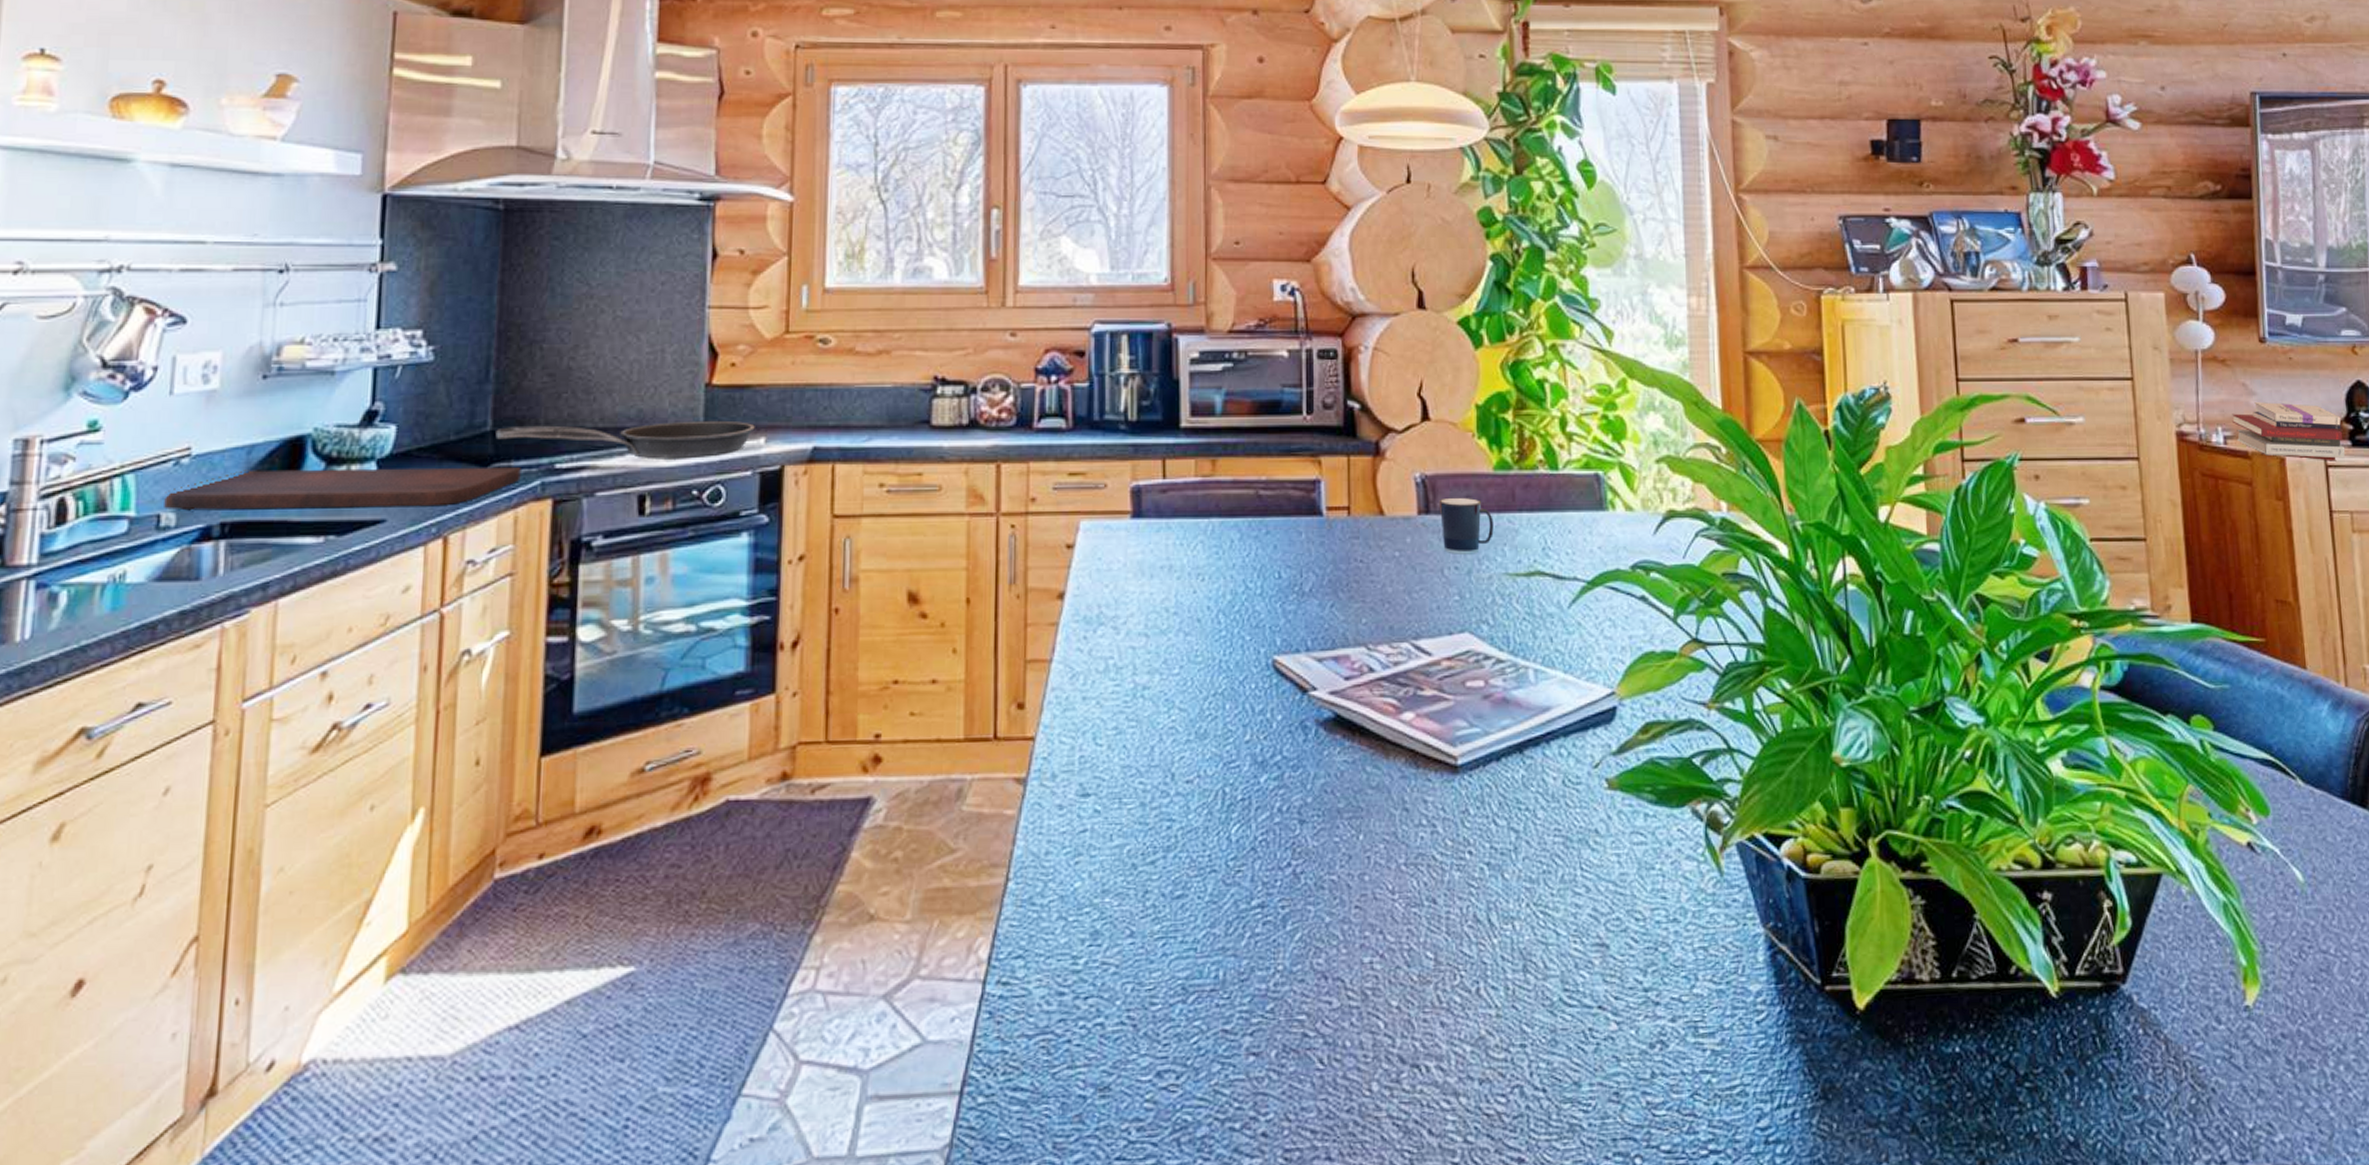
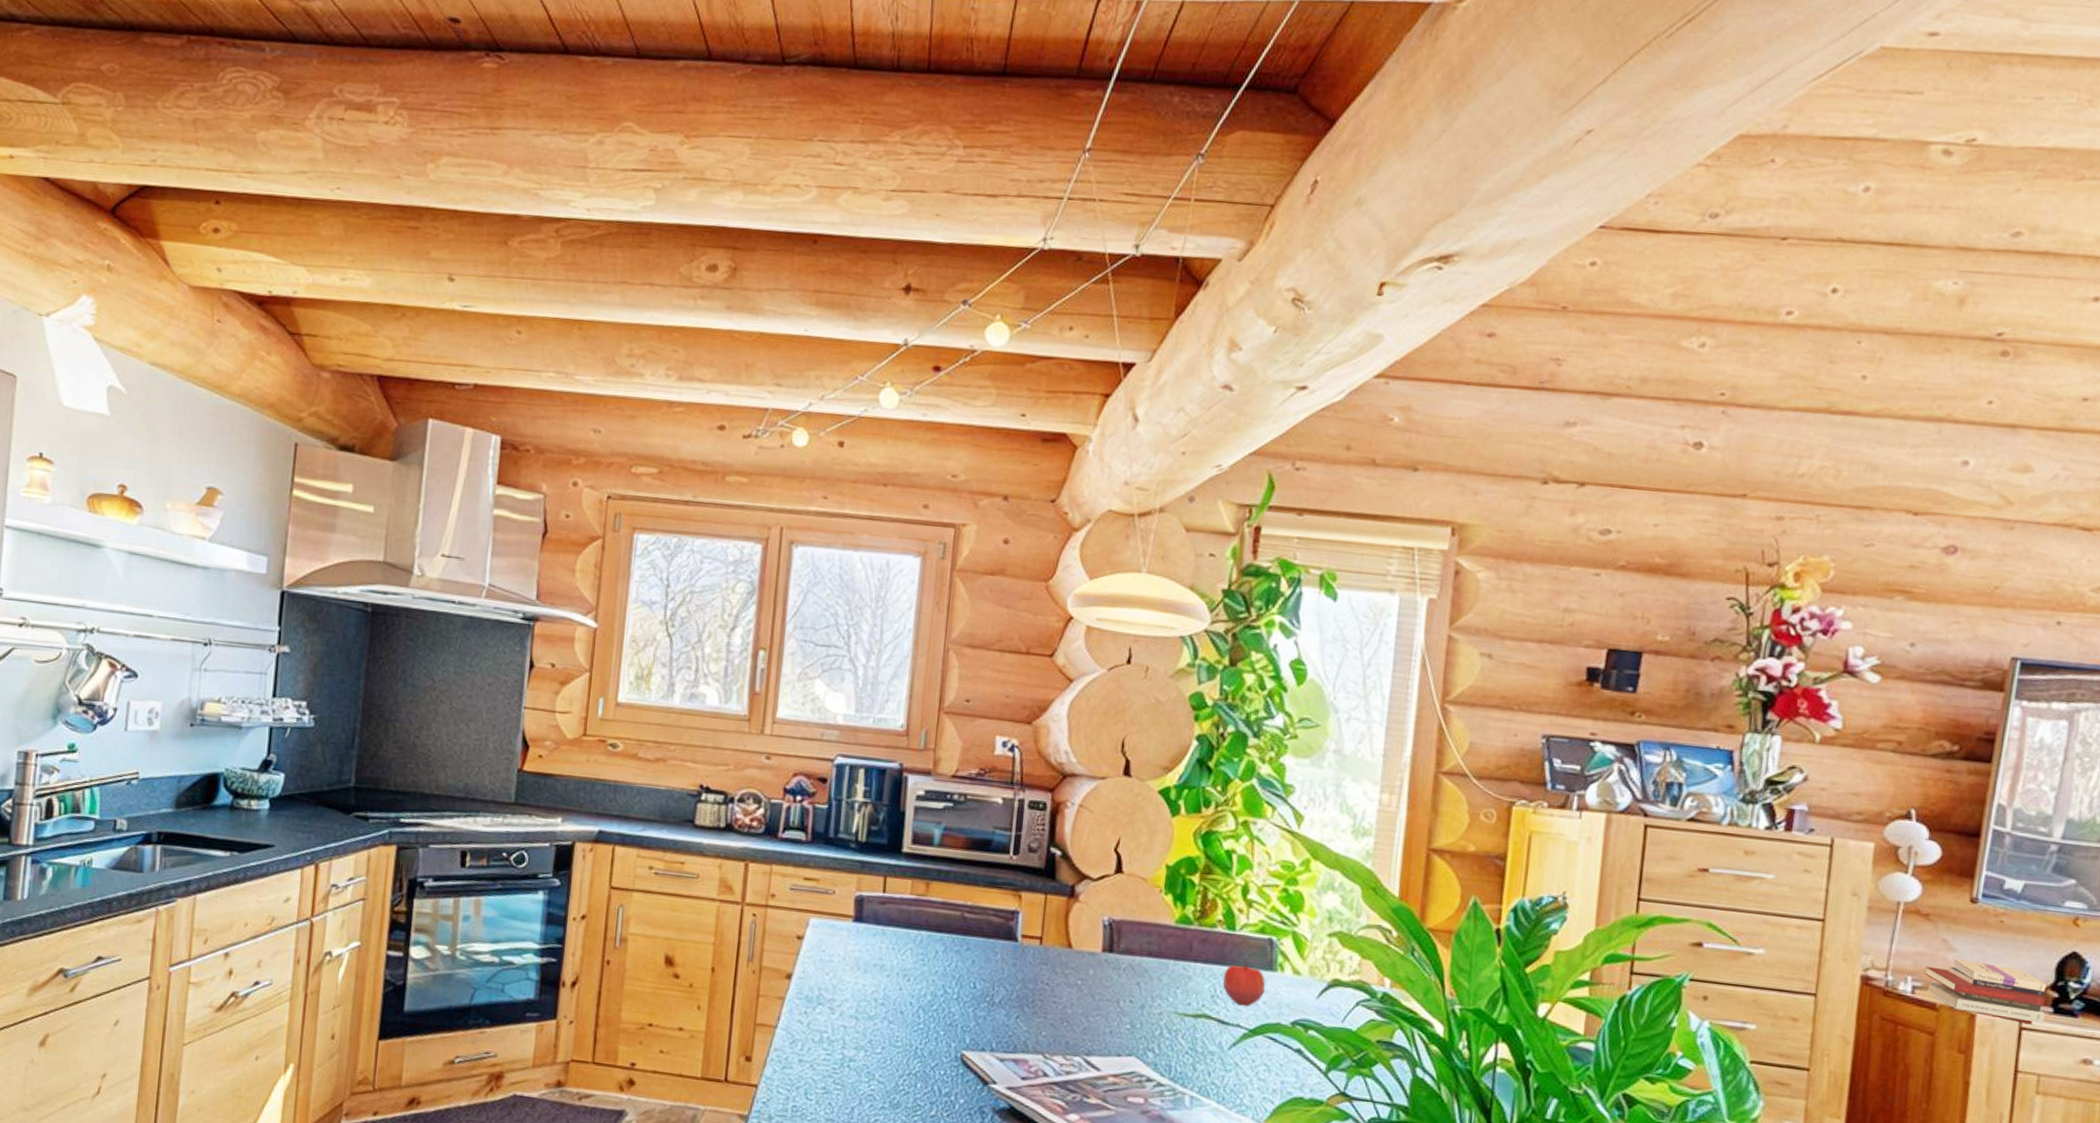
cutting board: present [164,467,521,510] -> none [119,794,375,840]
frying pan: present [495,420,755,460] -> none [357,785,554,829]
mug: present [1439,497,1494,556] -> none [1121,941,1170,993]
fruit: none [1553,505,1598,556] -> present [1223,963,1265,1007]

